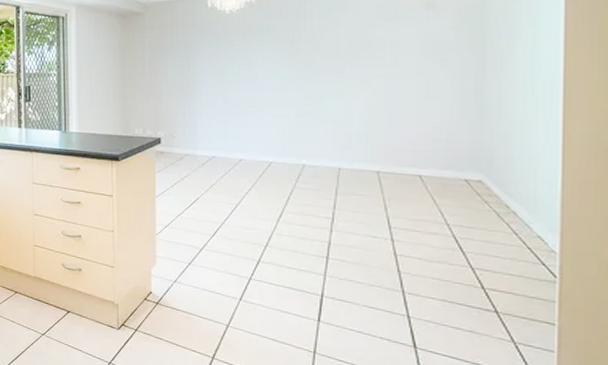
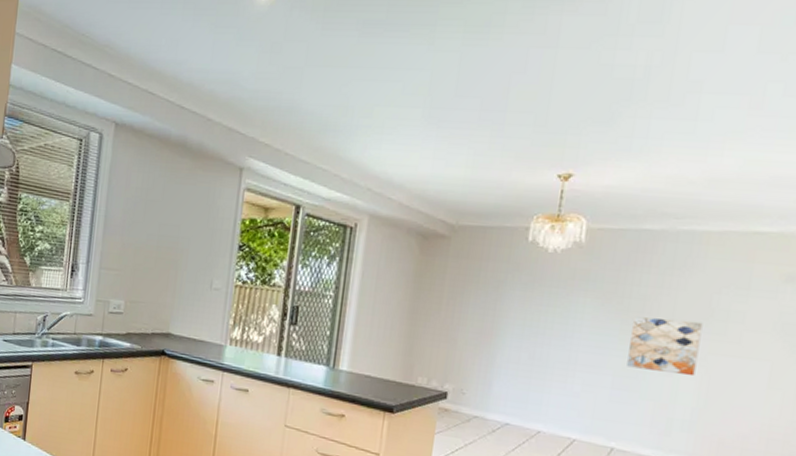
wall art: none [305,52,363,97] -> present [627,316,703,377]

